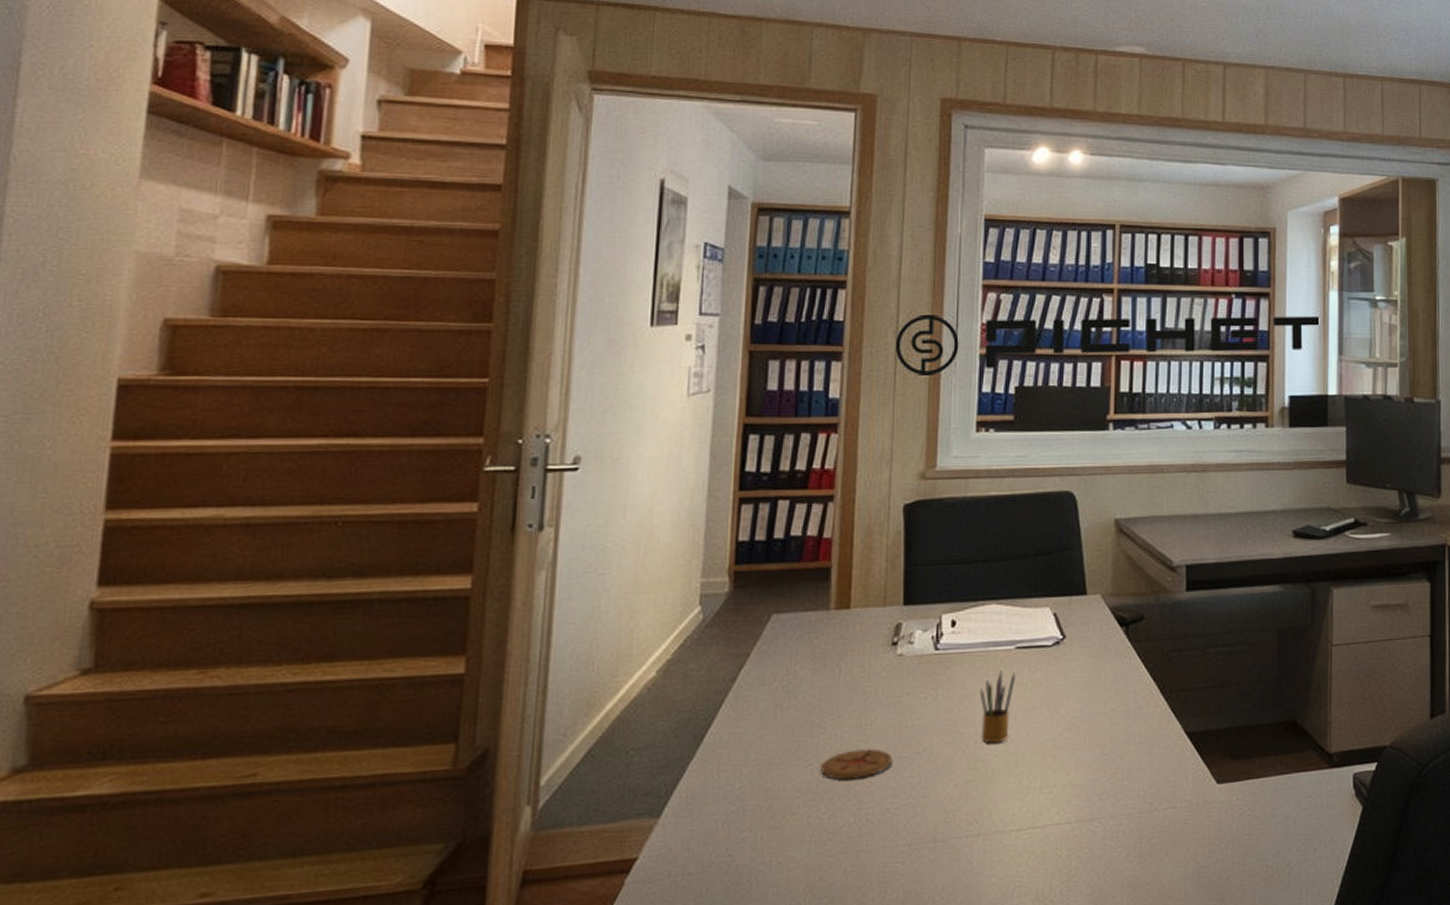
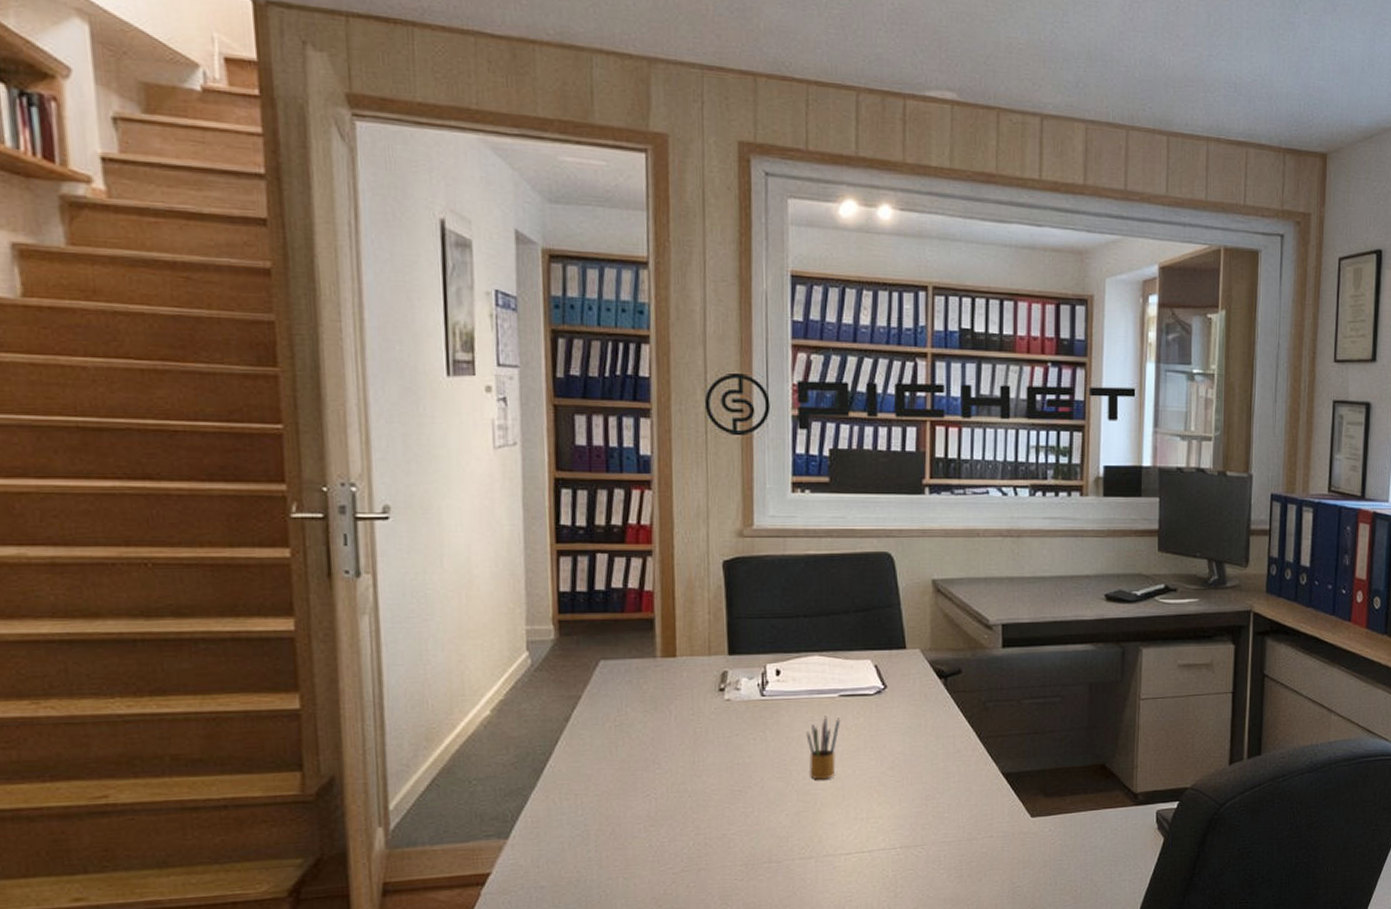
coaster: present [819,748,892,780] -> none [657,782,726,809]

